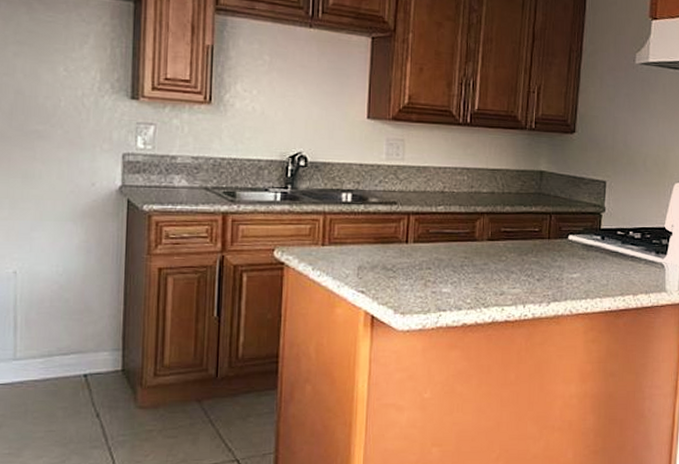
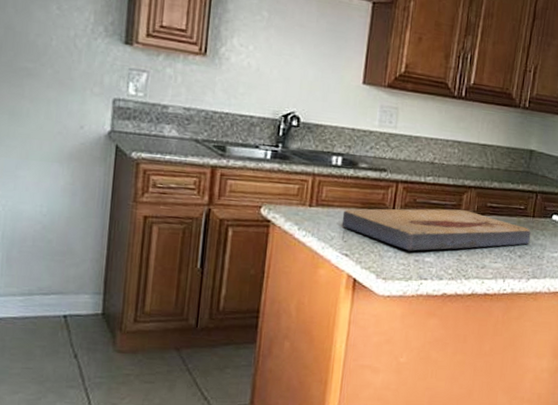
fish fossil: none [355,237,547,283] -> present [341,208,531,251]

